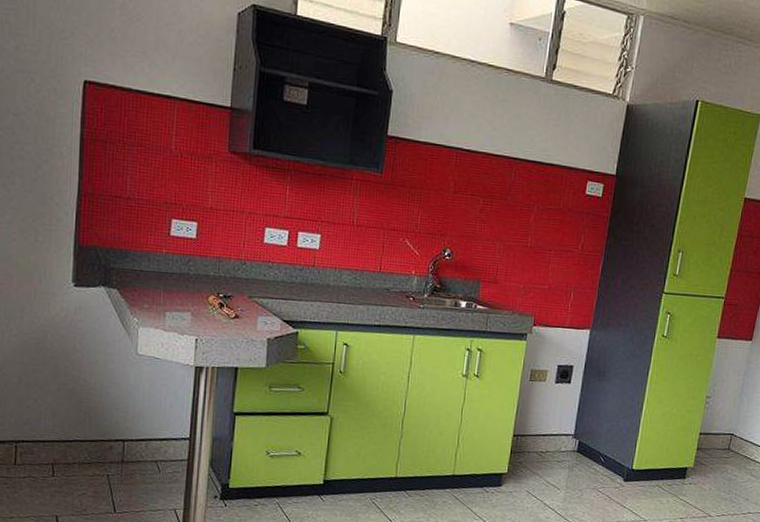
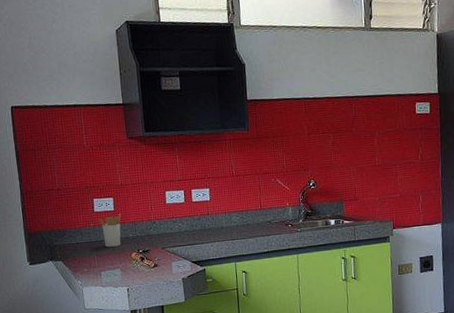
utensil holder: none [173,242,204,284] -> present [98,213,122,247]

